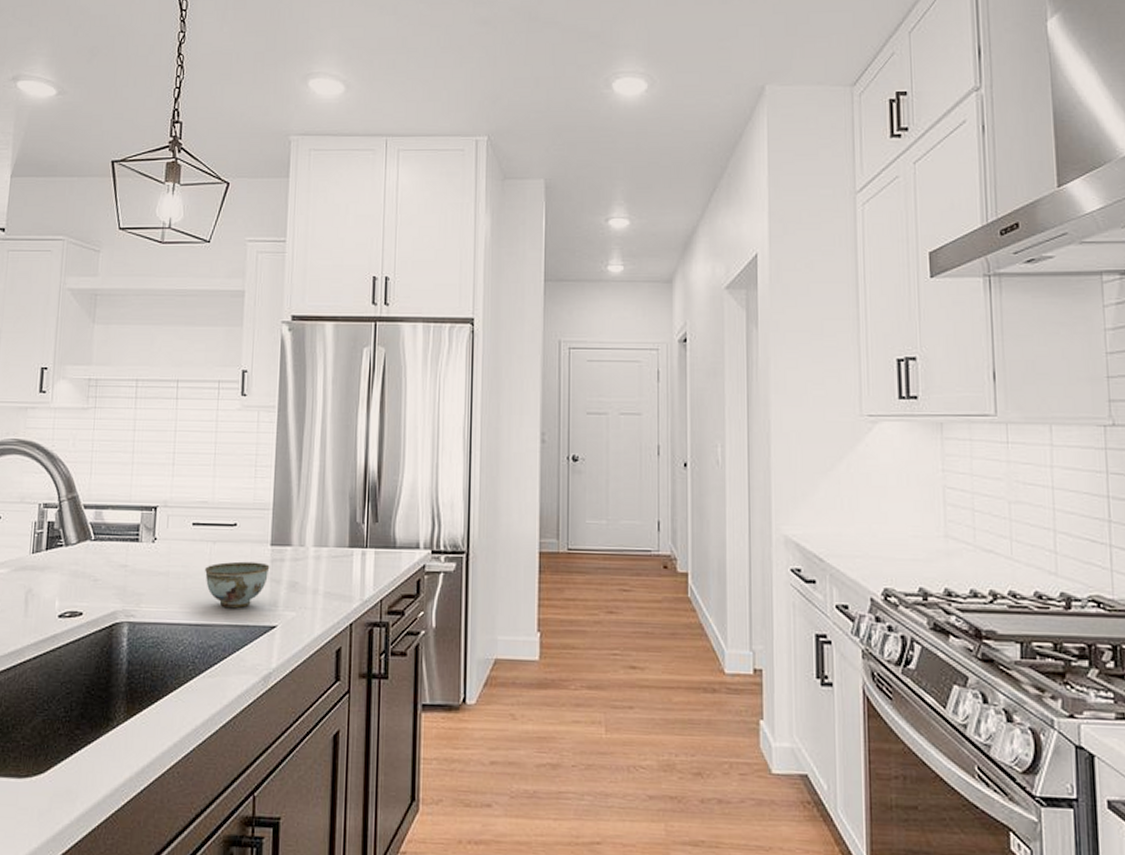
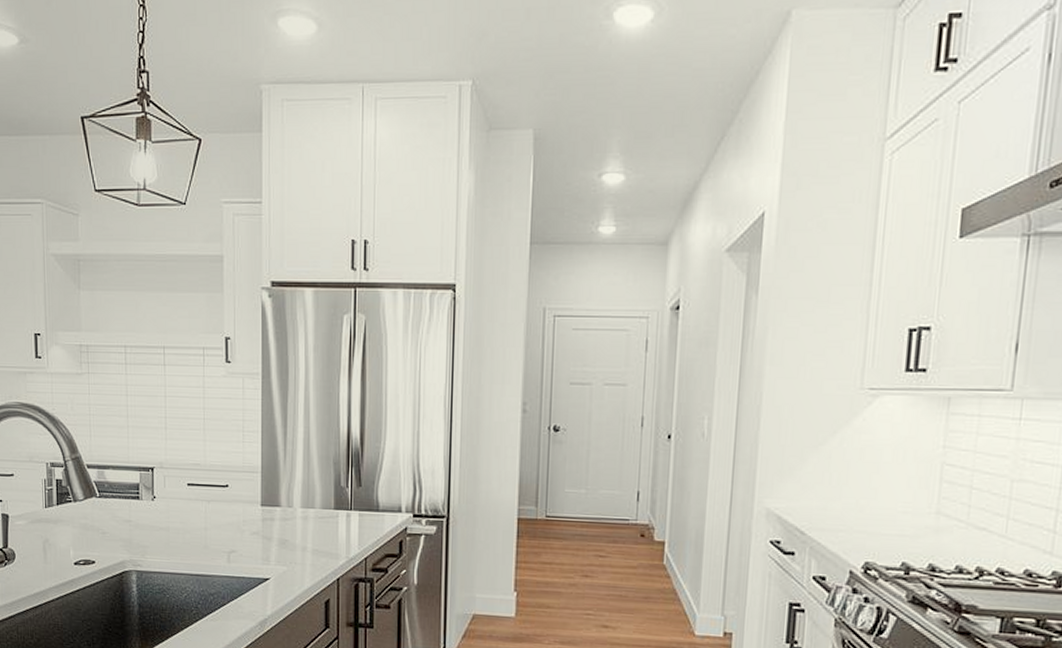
bowl: present [205,561,270,608] -> none [202,519,261,561]

